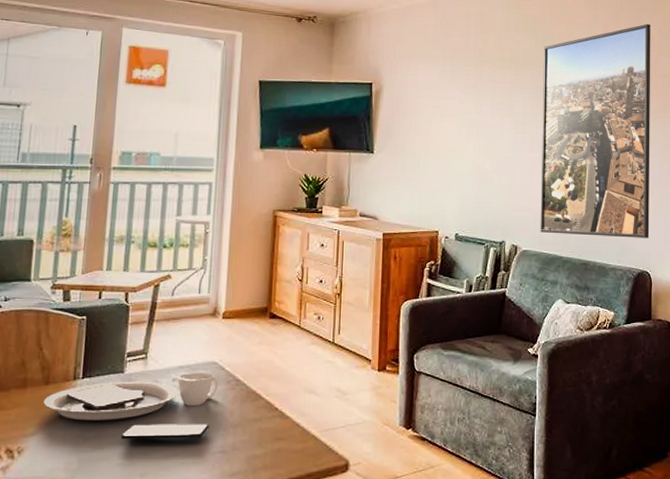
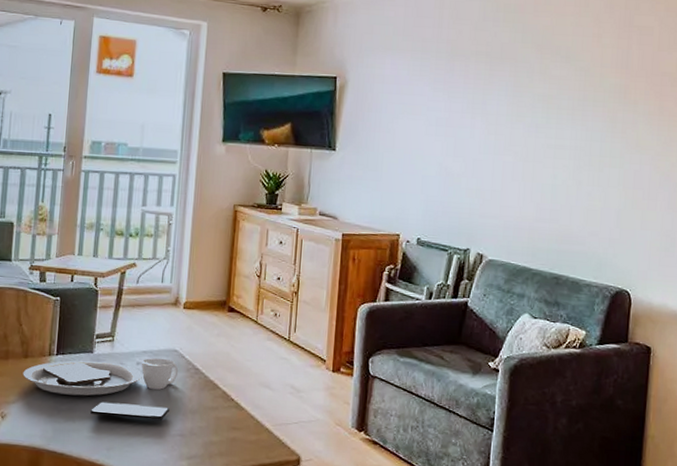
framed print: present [540,23,651,238] -> none [508,13,651,254]

